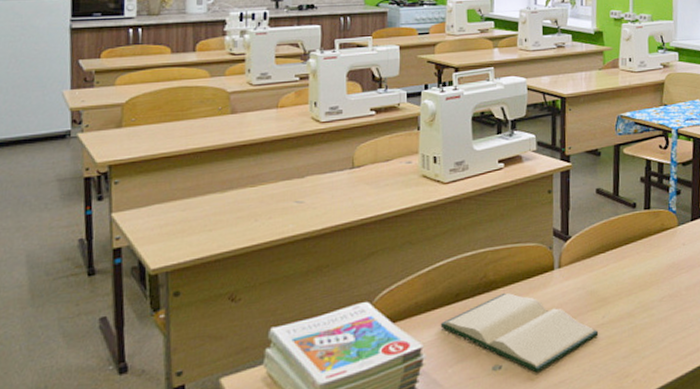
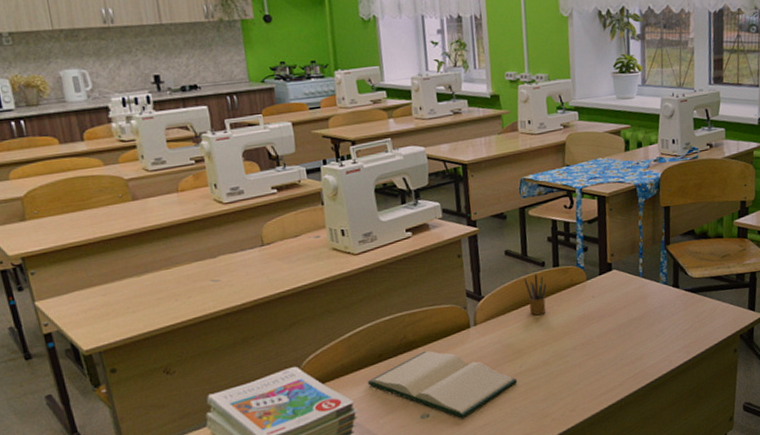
pencil box: none [614,215,637,261] -> present [524,273,547,316]

